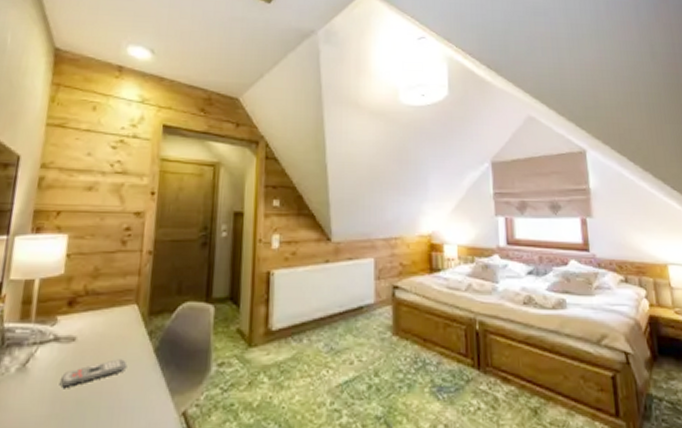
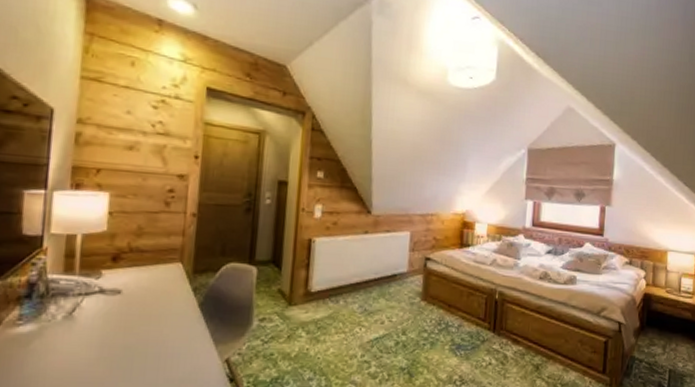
remote control: present [61,359,128,387] -> none [108,312,173,335]

